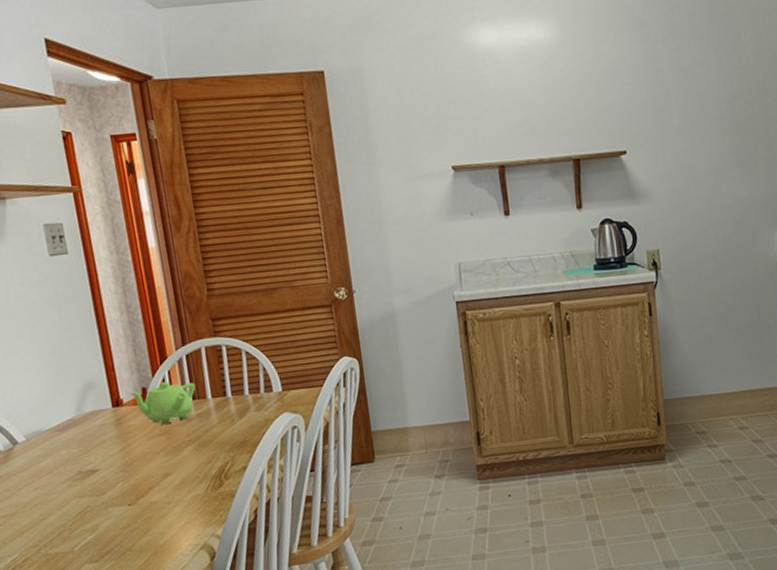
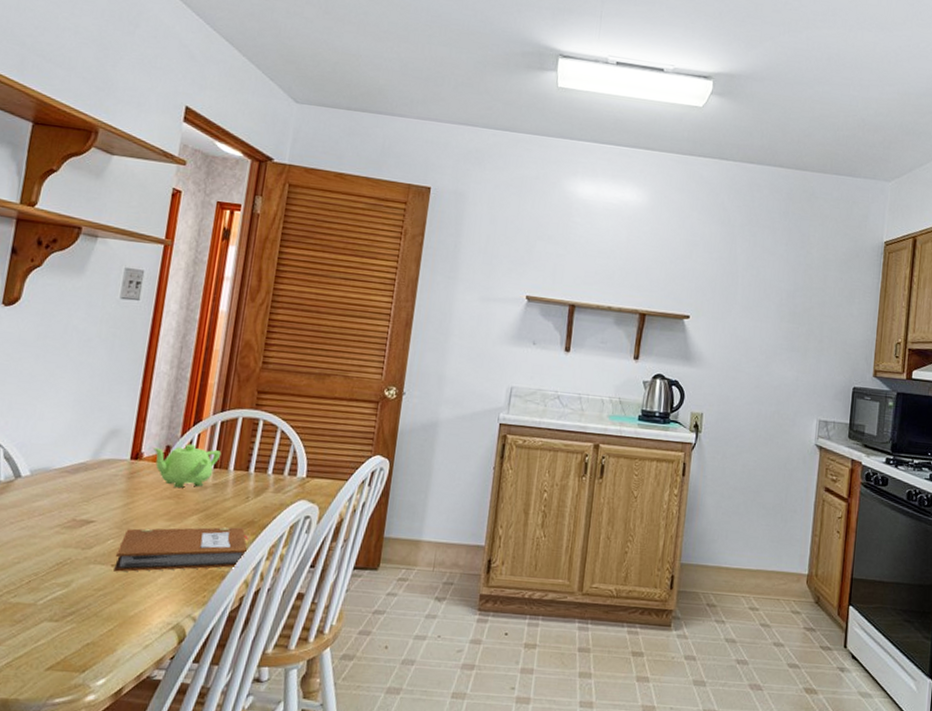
notebook: none [129,448,247,510] -> present [114,527,248,572]

